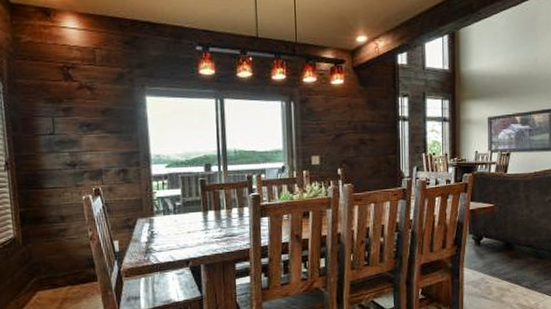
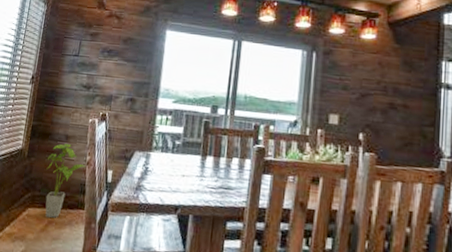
house plant: none [46,223,89,297] -> present [45,143,86,218]

